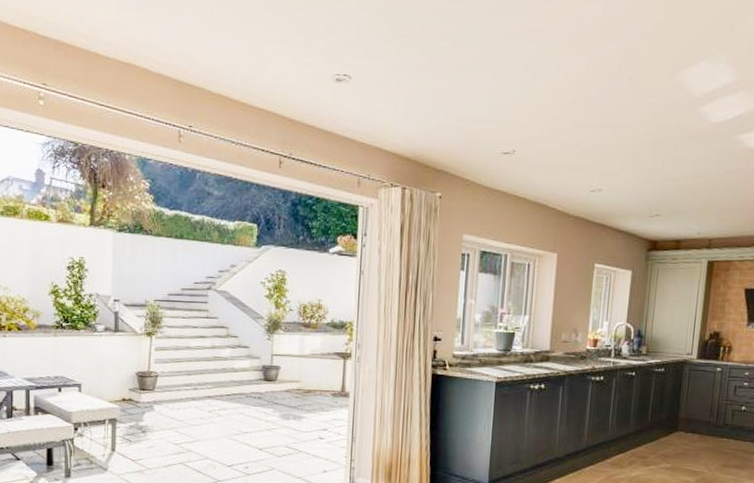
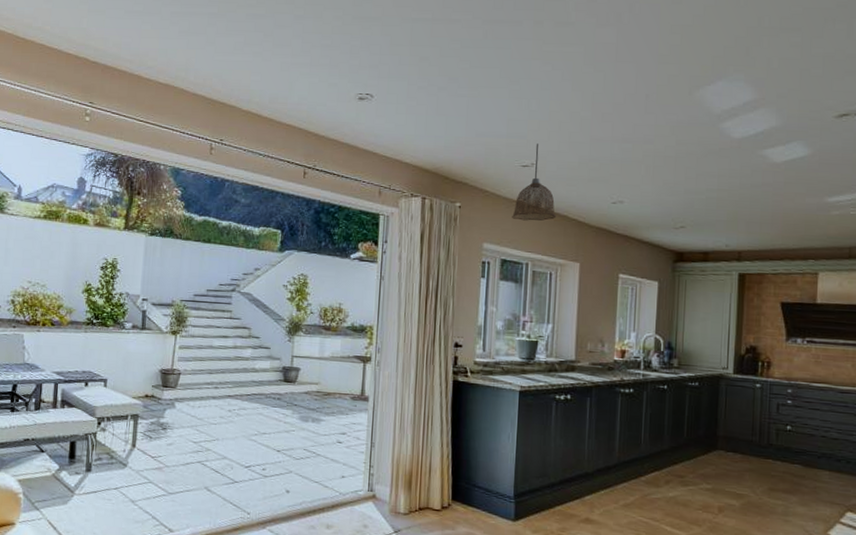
pendant lamp: none [492,129,536,211] -> present [512,144,557,221]

